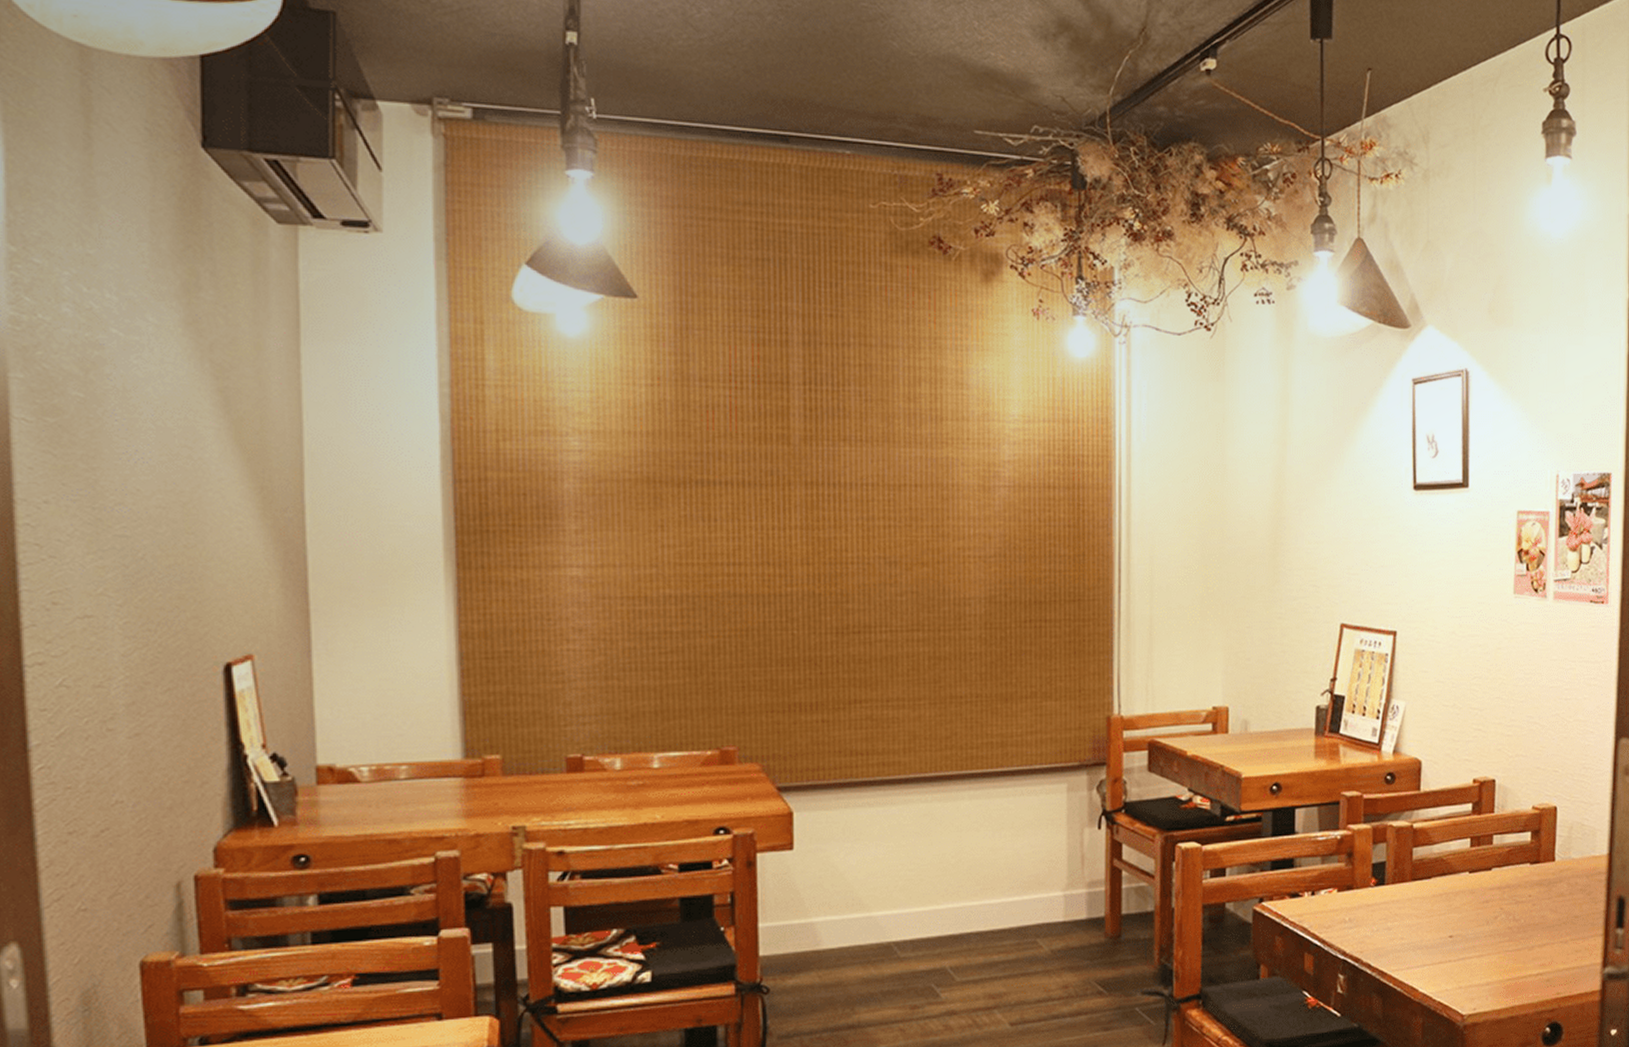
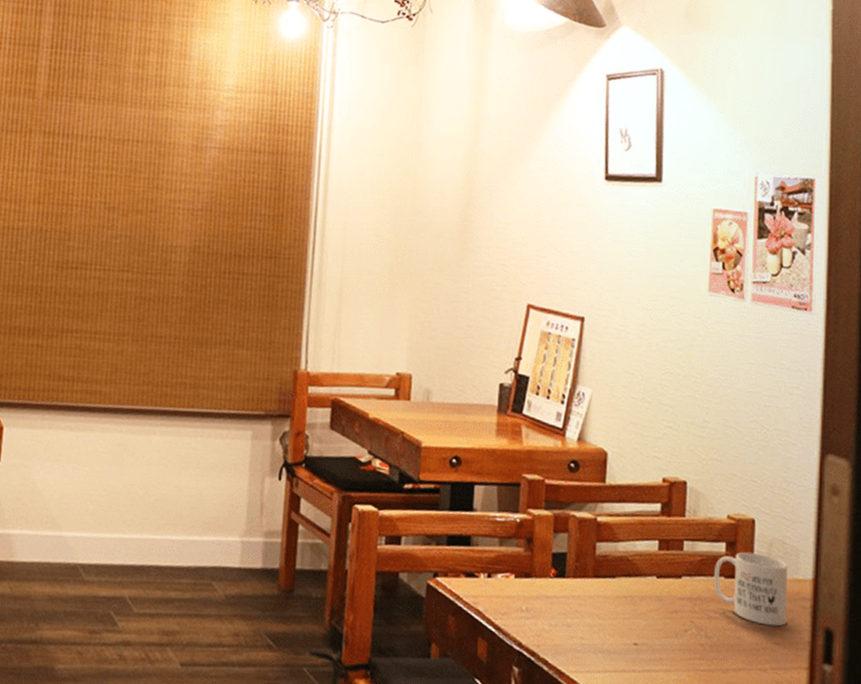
mug: none [1520,837,1586,902] -> present [713,552,788,627]

